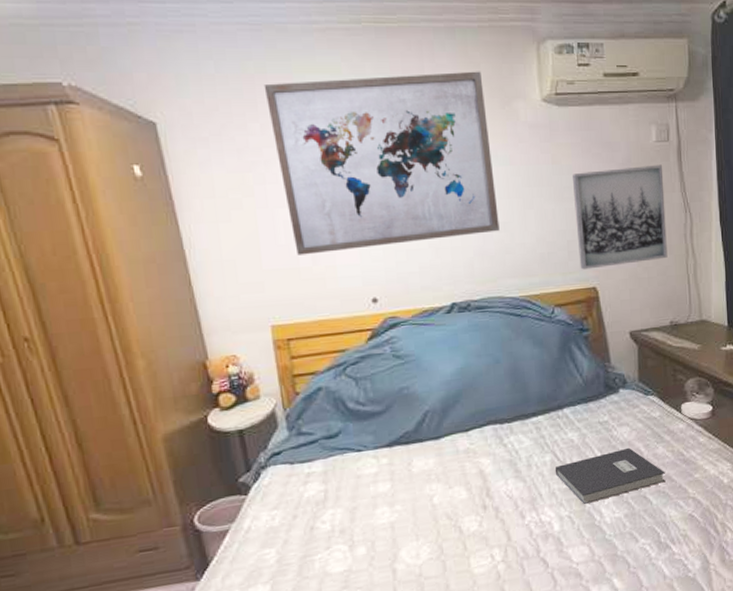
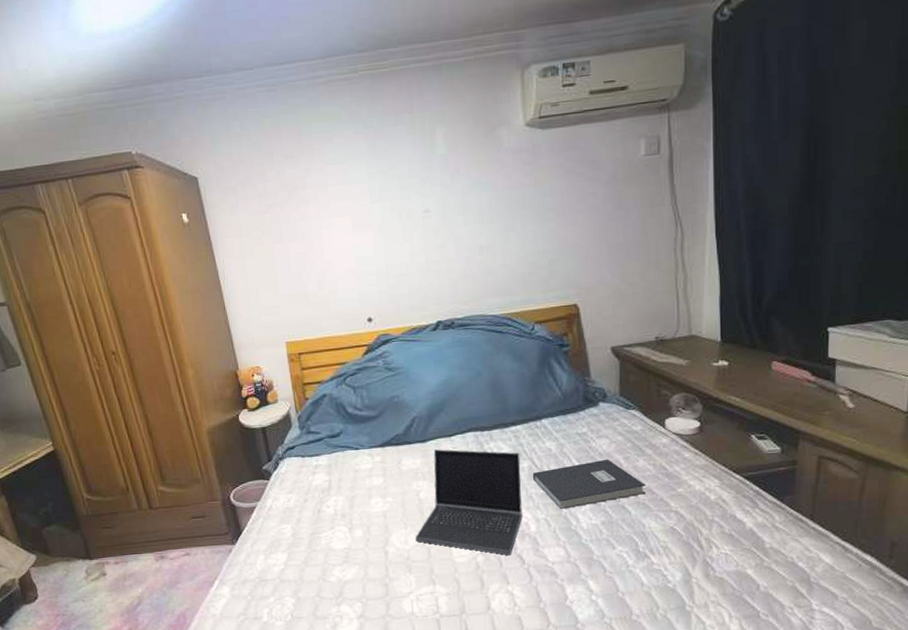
wall art: present [263,71,500,255] -> none [278,103,482,282]
laptop computer: none [428,445,545,561] -> present [415,449,523,556]
wall art: present [572,164,668,270] -> none [554,178,655,288]

